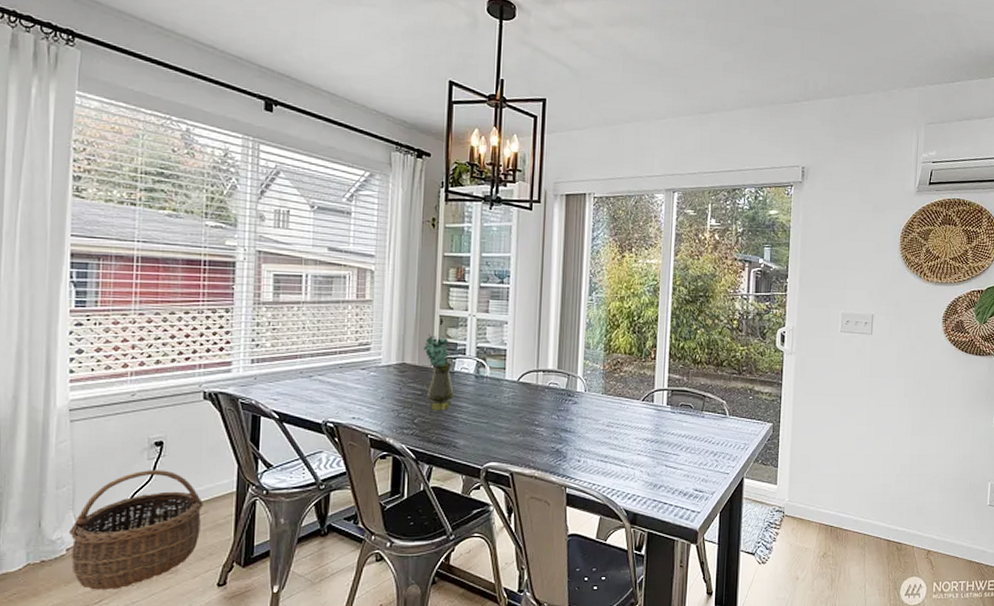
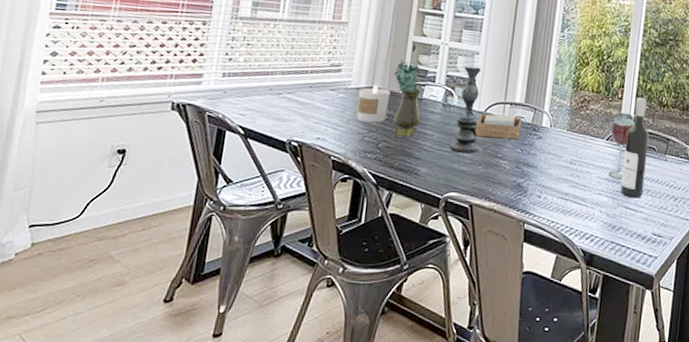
wicker basket: present [69,470,204,590] -> none [18,177,160,299]
candle: none [389,361,422,399] -> present [356,85,391,123]
candlestick: none [486,336,519,423] -> present [450,66,483,154]
napkin holder: none [509,382,557,407] -> present [475,113,523,140]
wineglass: none [646,373,669,439] -> present [609,112,635,179]
bottle: none [659,356,685,456] -> present [620,98,650,198]

